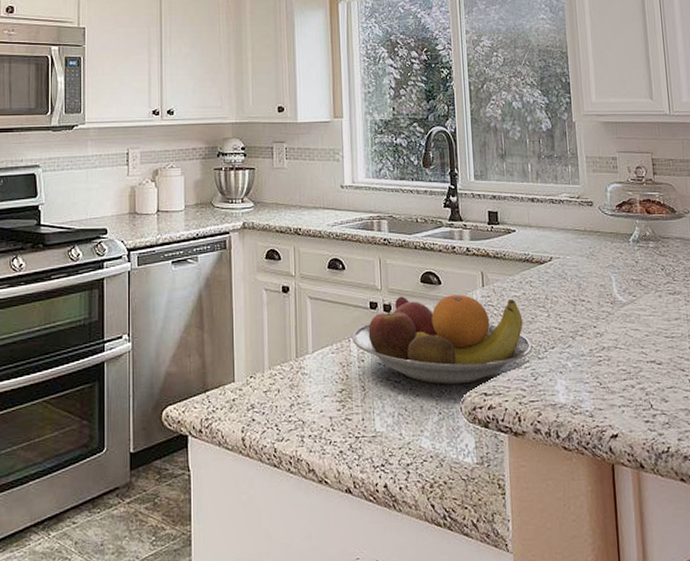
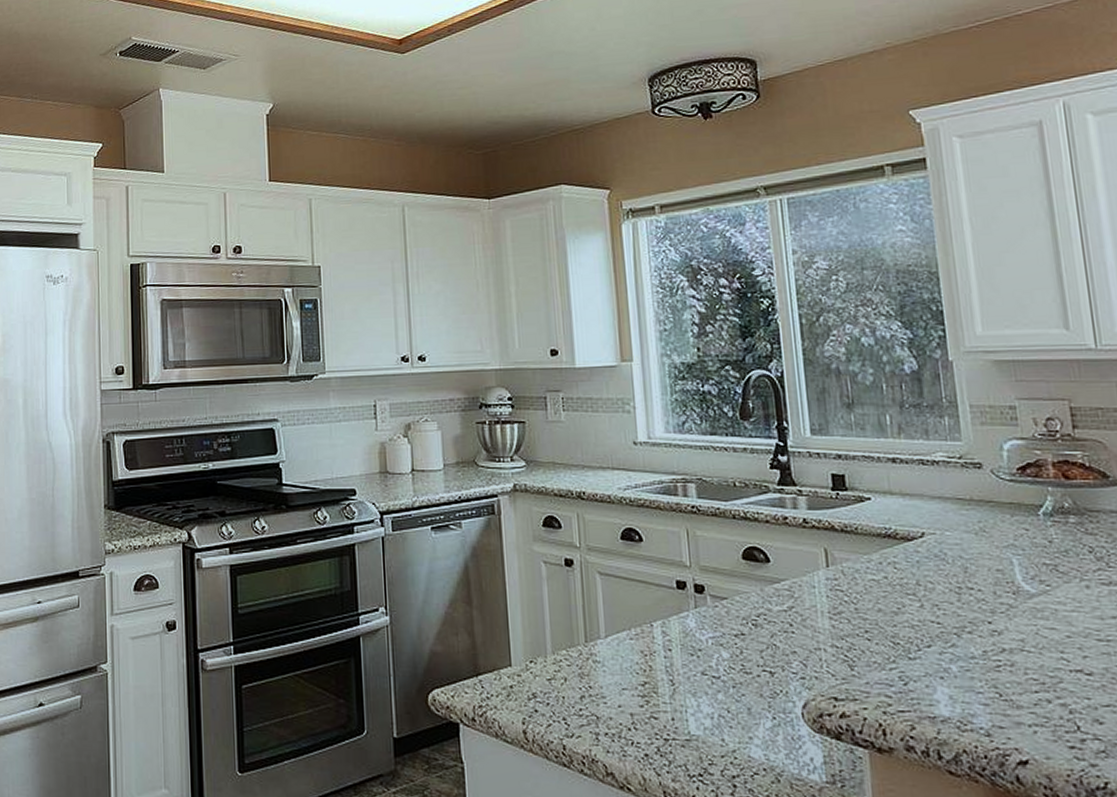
fruit bowl: present [352,294,532,385] -> none [654,575,899,685]

